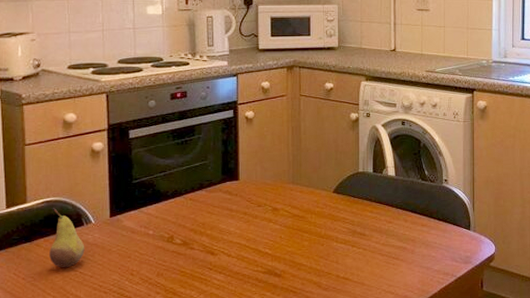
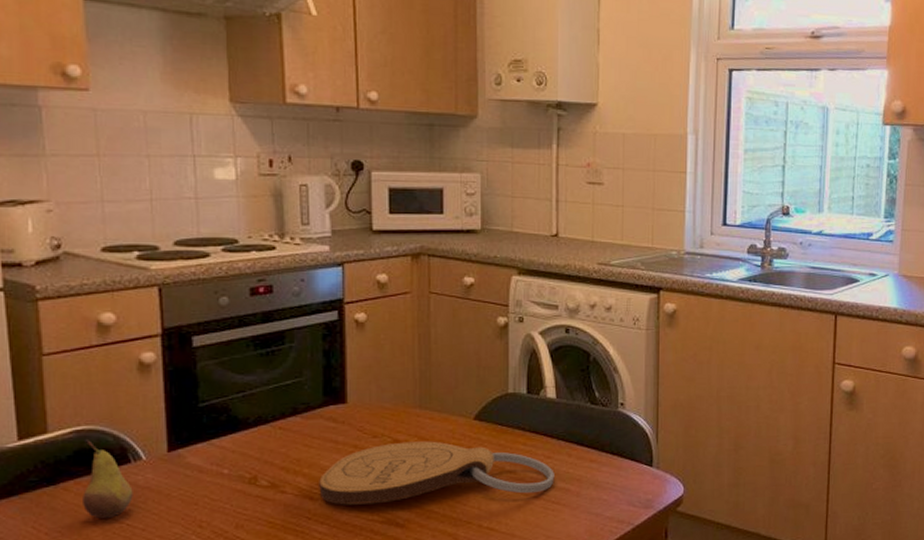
cutting board: none [218,209,394,259] -> present [319,441,555,505]

